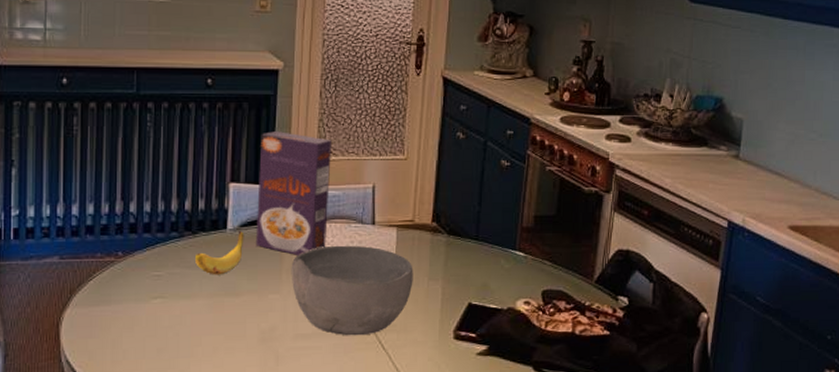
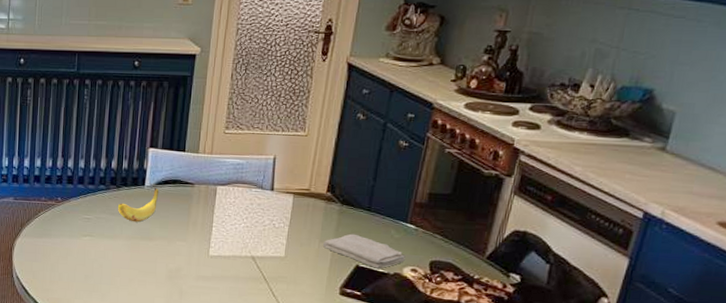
cereal box: present [255,131,332,255] -> none [168,107,239,211]
bowl: present [291,245,413,336] -> none [196,205,306,283]
washcloth: none [433,267,517,305] -> present [323,233,405,269]

